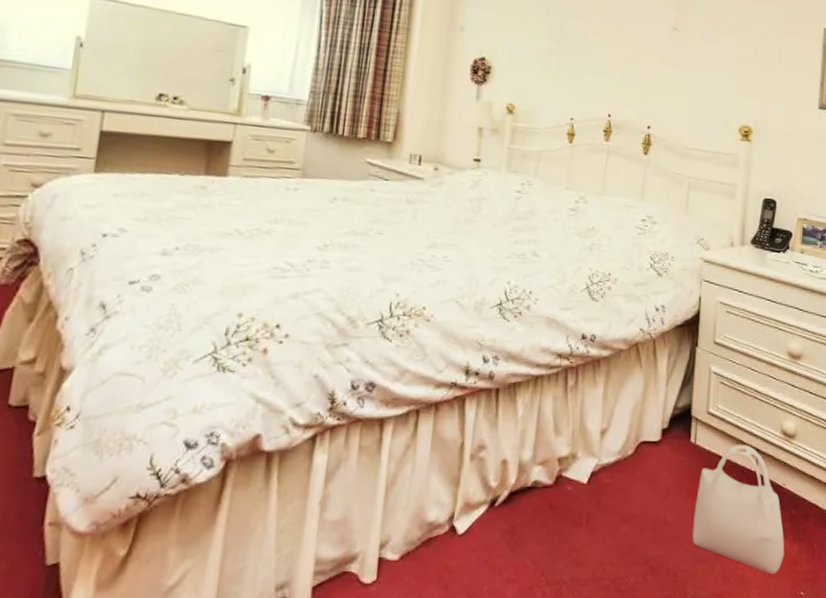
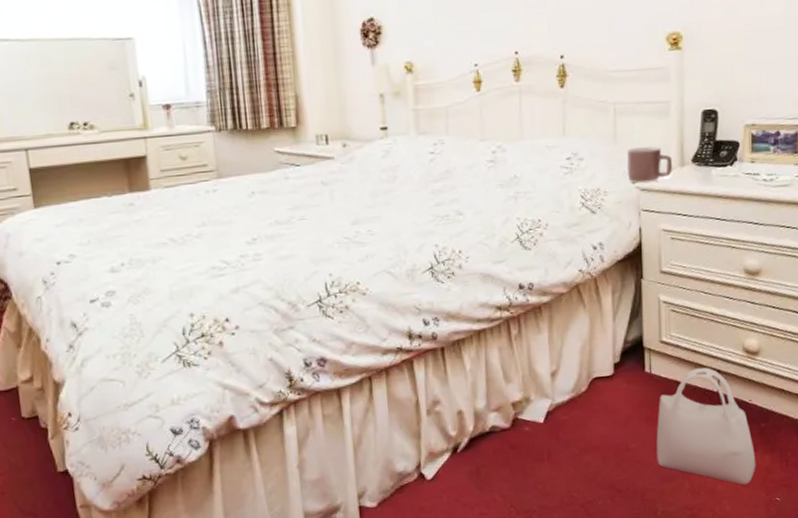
mug: none [693,221,734,257] -> present [626,145,672,184]

